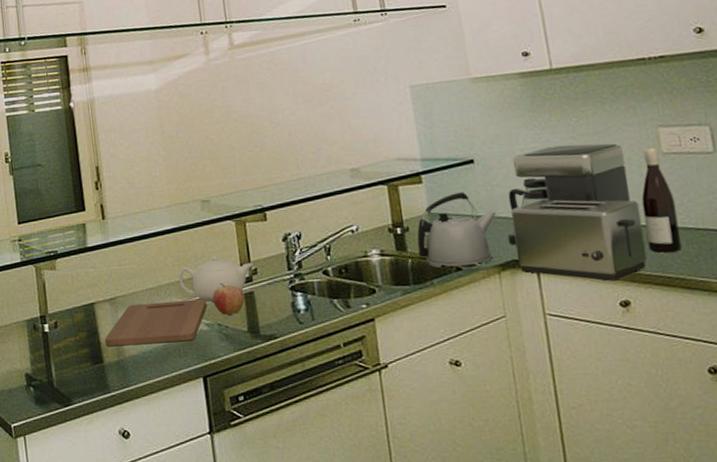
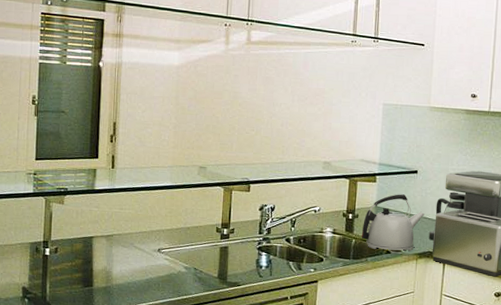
cutting board: present [104,298,207,346] -> none [97,242,189,279]
teapot: present [178,254,253,302] -> none [168,212,232,250]
fruit: present [212,282,245,315] -> none [194,235,220,262]

